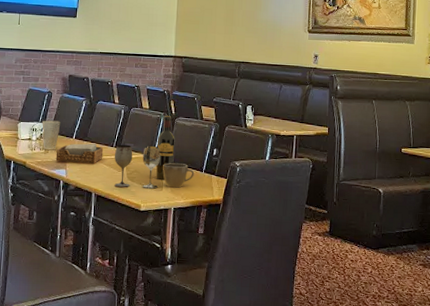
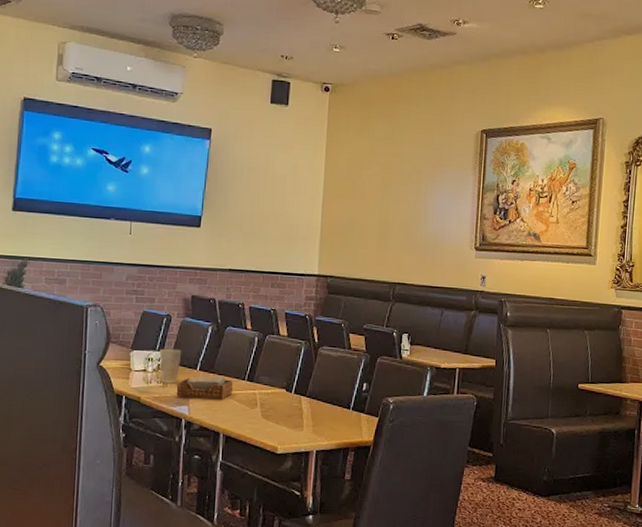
wineglass: present [114,144,161,189] -> none [246,377,301,429]
wine bottle: present [156,115,175,180] -> none [295,343,318,418]
cup: present [163,163,194,188] -> none [303,399,341,428]

